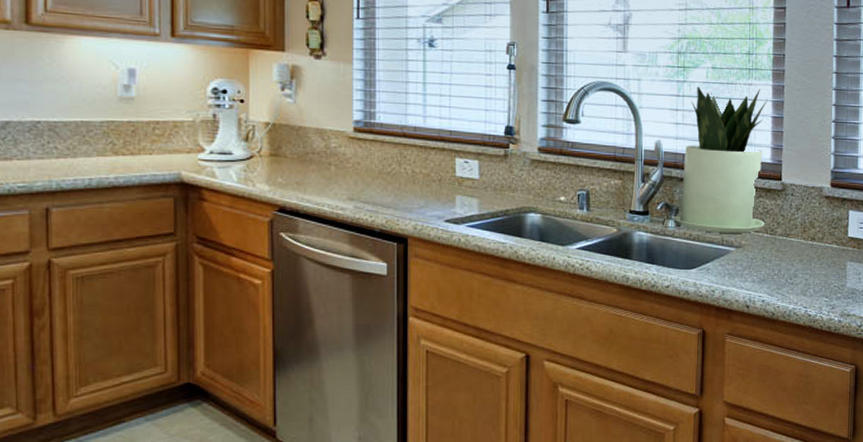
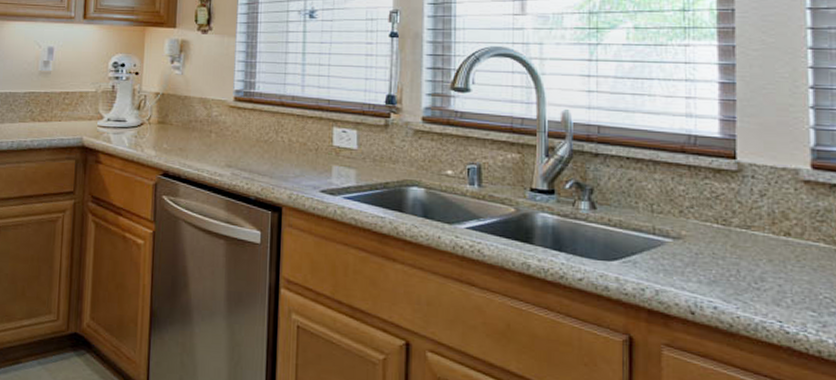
planter: present [671,86,768,233] -> none [584,49,714,222]

